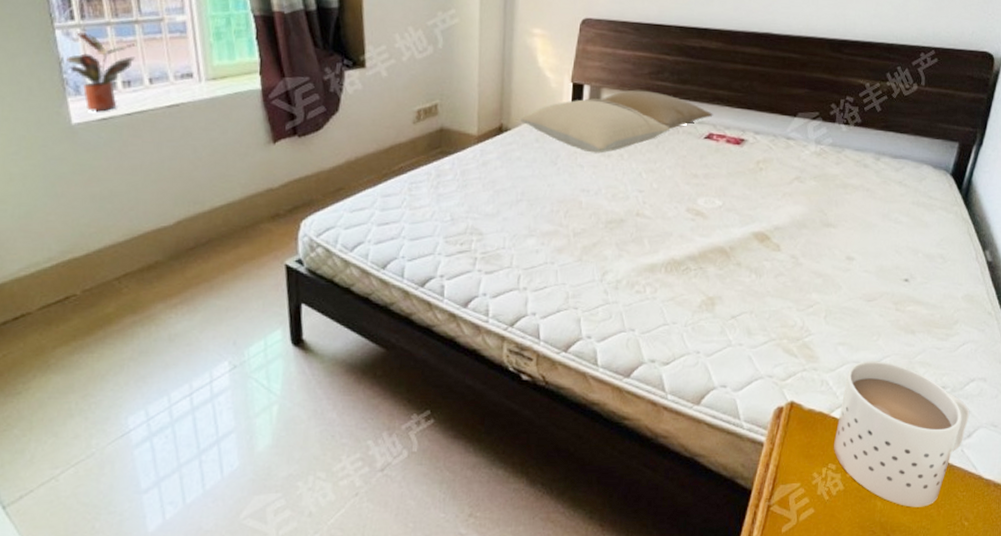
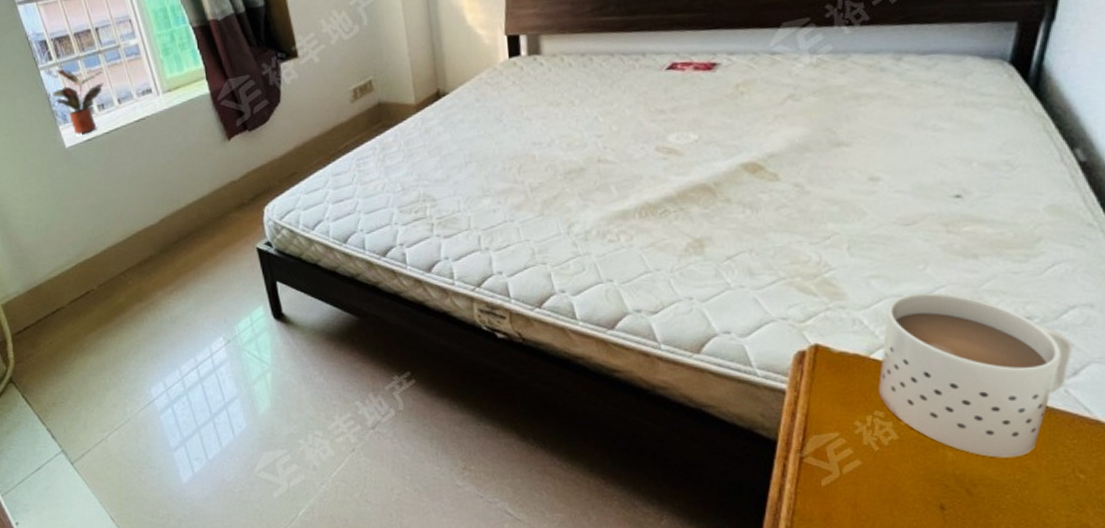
pillow: present [520,98,671,154] -> none [457,47,625,105]
pillow: present [600,89,713,129] -> none [539,29,674,66]

